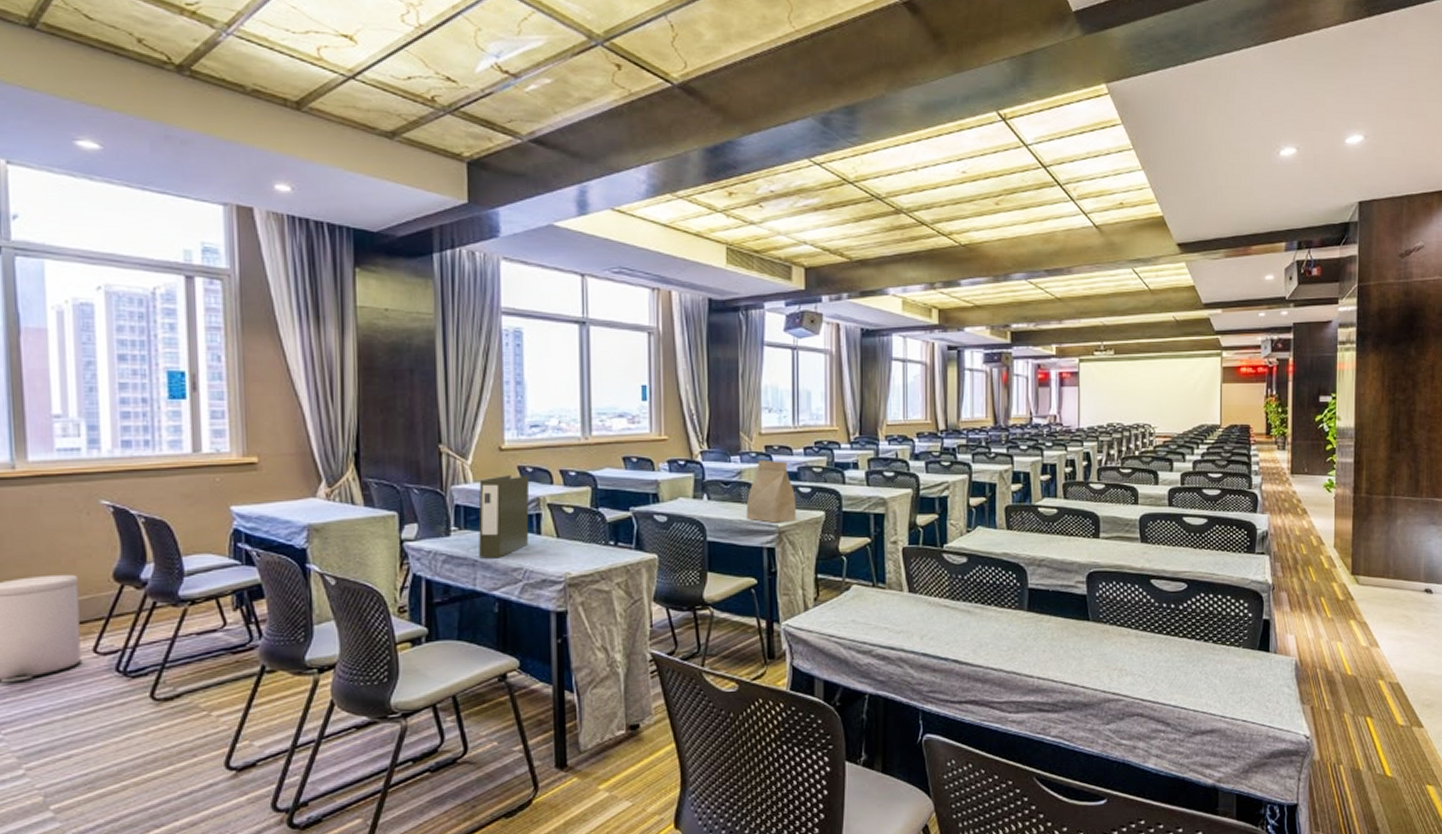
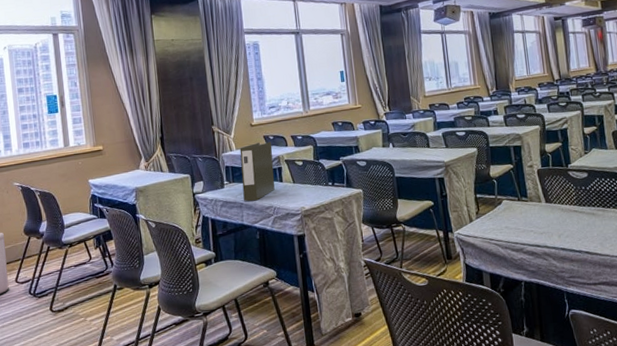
paper bag: present [746,461,797,523] -> none [420,114,457,160]

